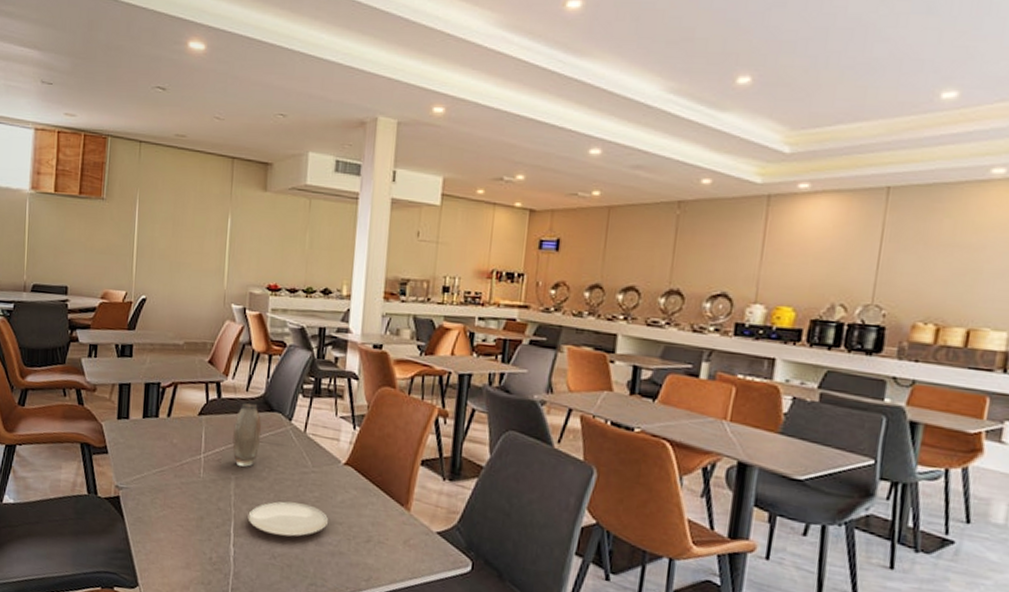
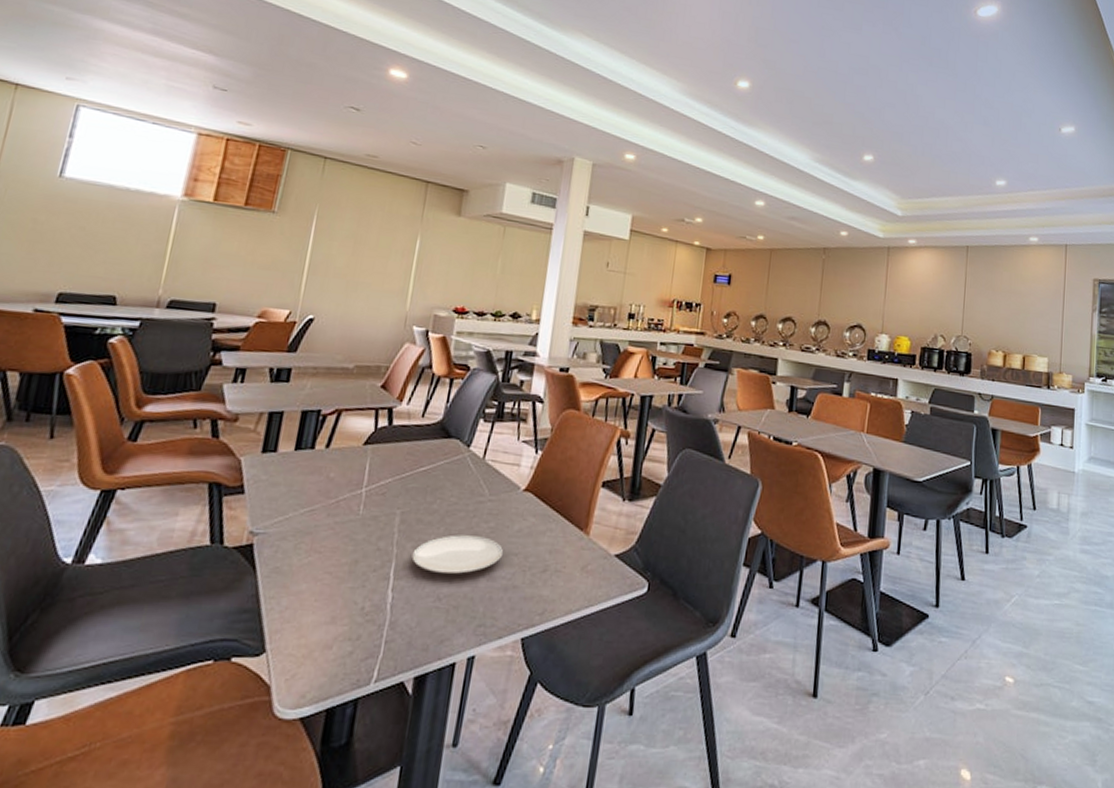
vase: present [232,403,262,467] -> none [400,430,437,500]

